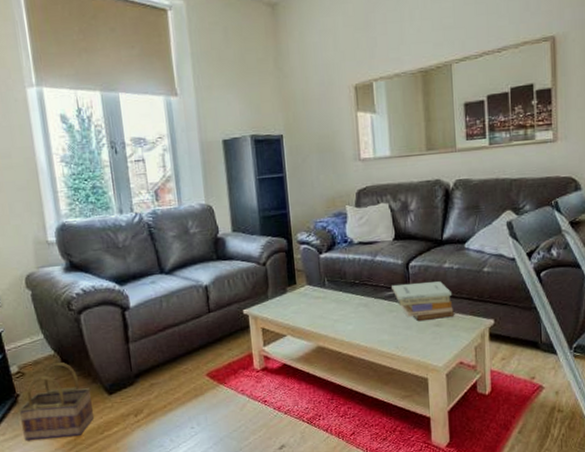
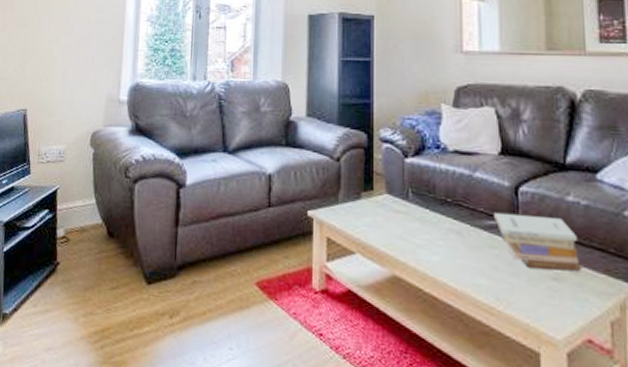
basket: present [18,362,94,441] -> none [53,233,130,327]

